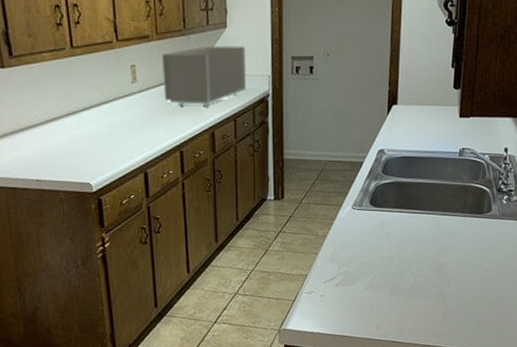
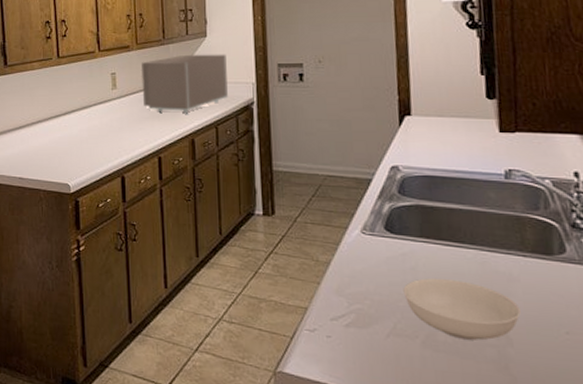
bowl: none [380,239,458,284] -> present [403,278,521,340]

